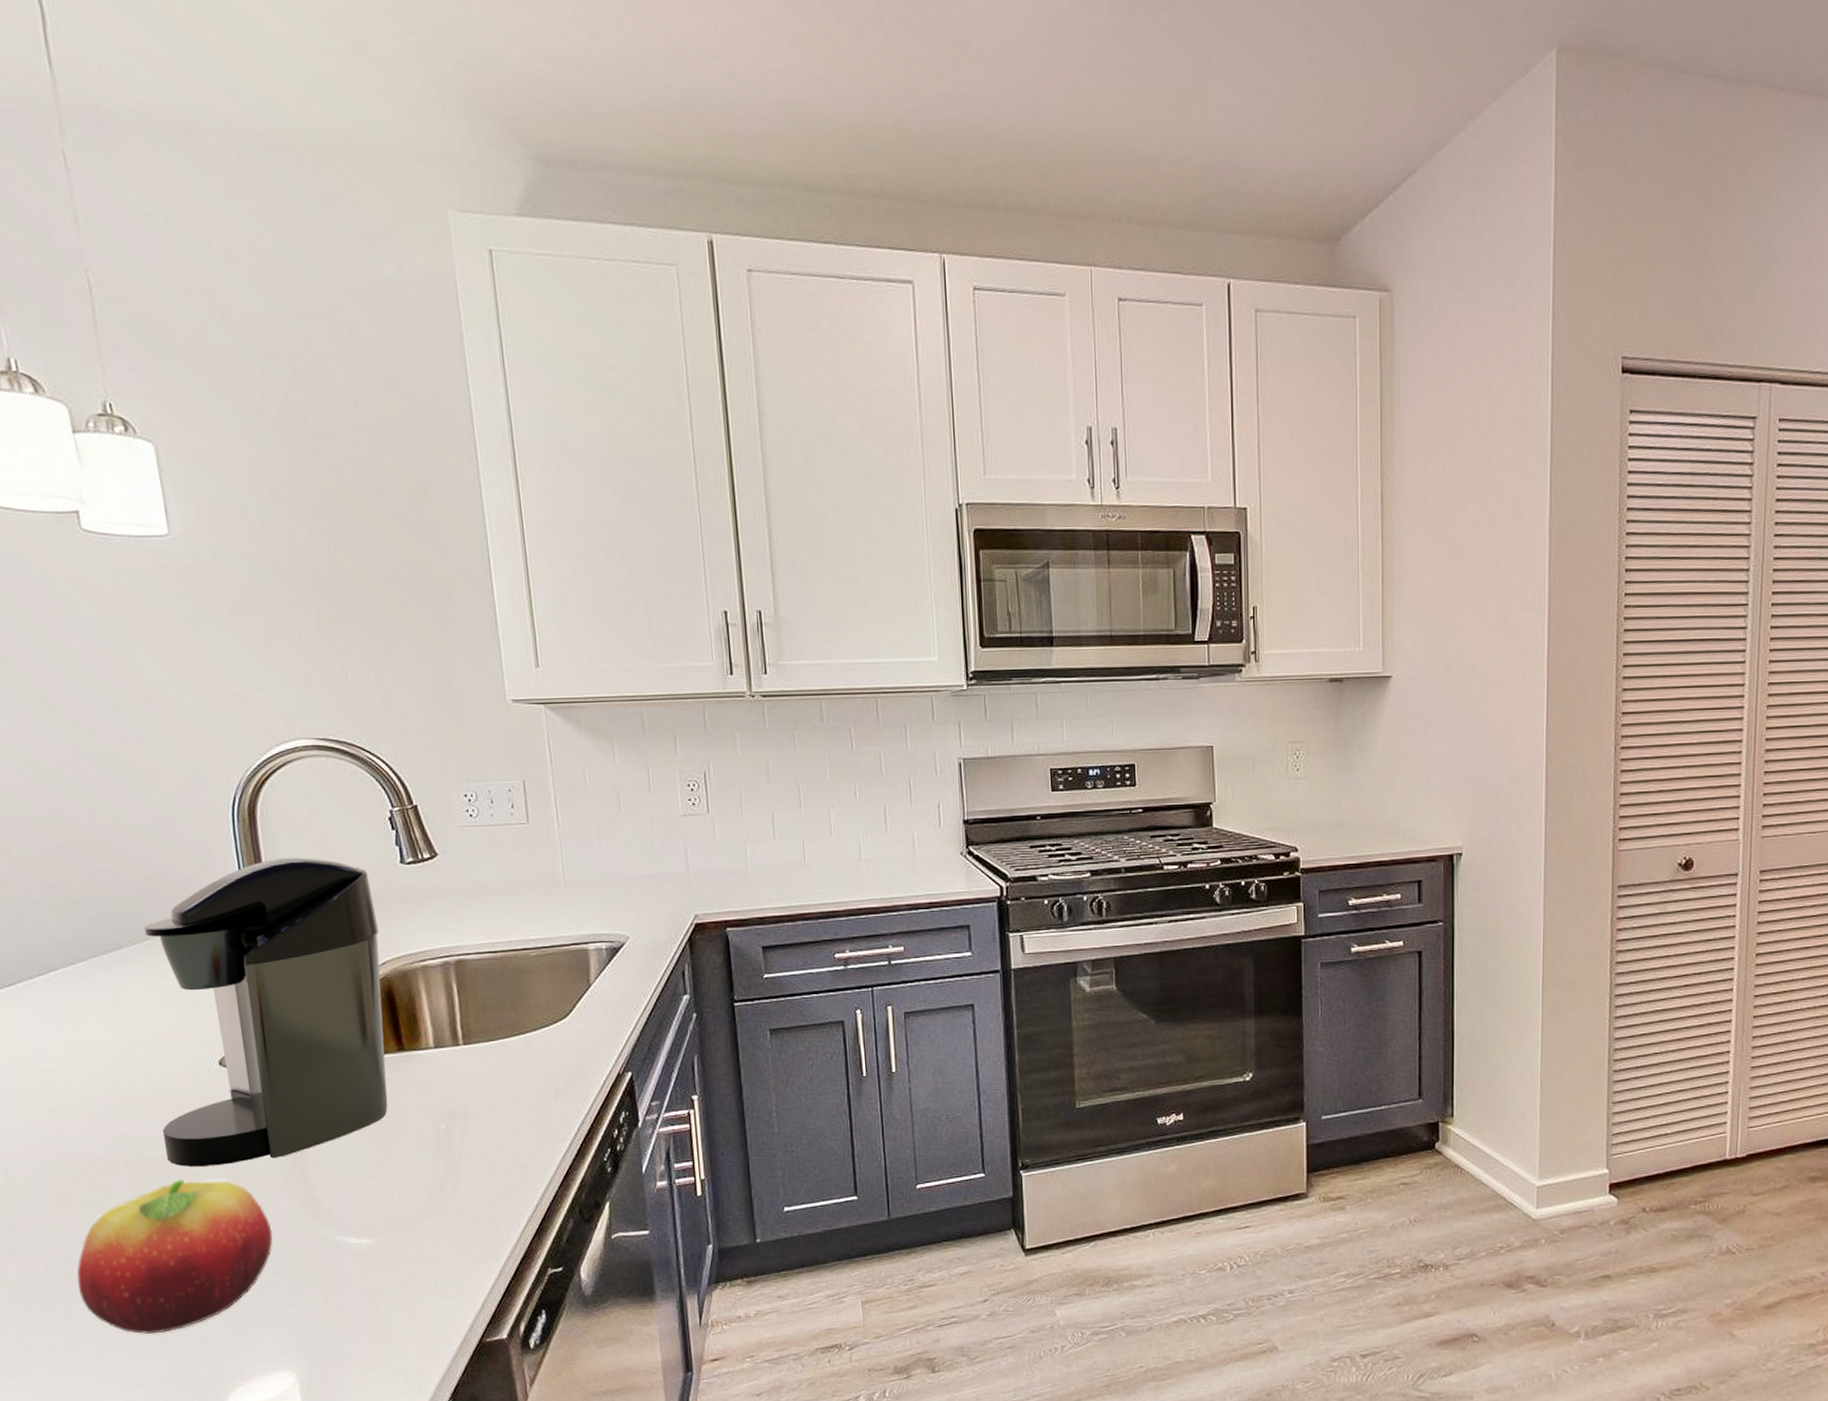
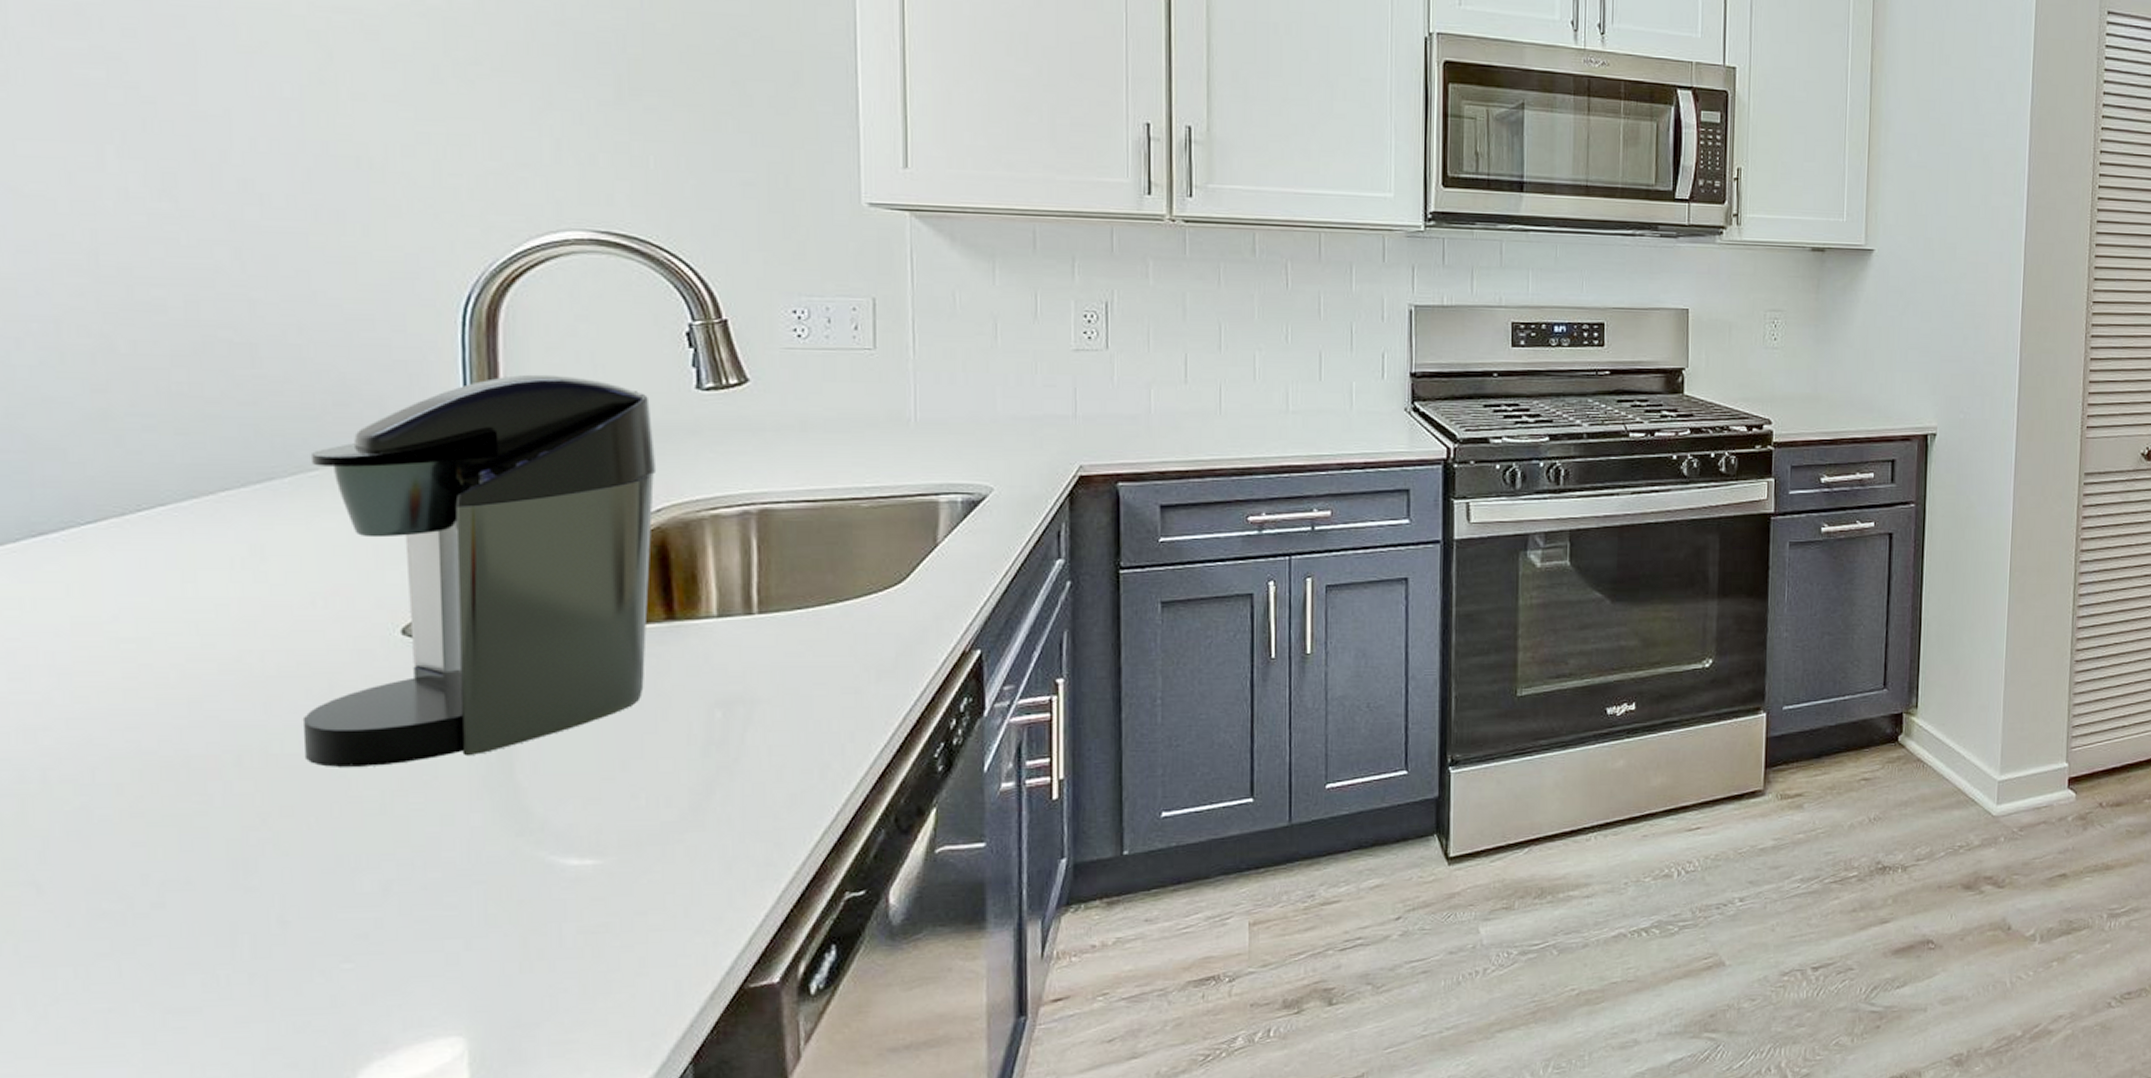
fruit: present [76,1179,273,1335] -> none [137,783,454,995]

